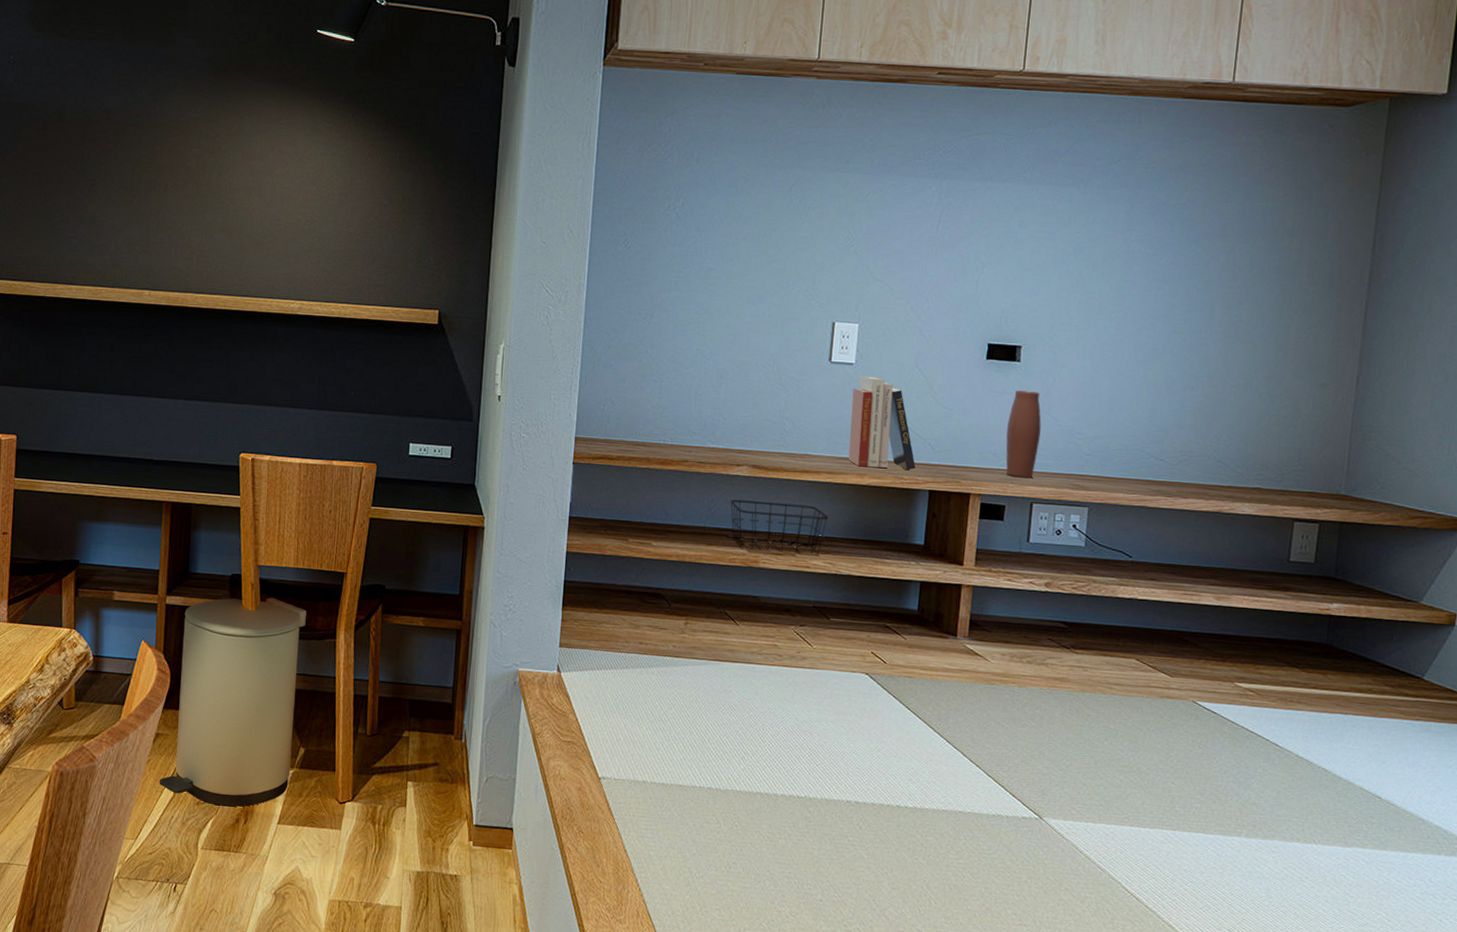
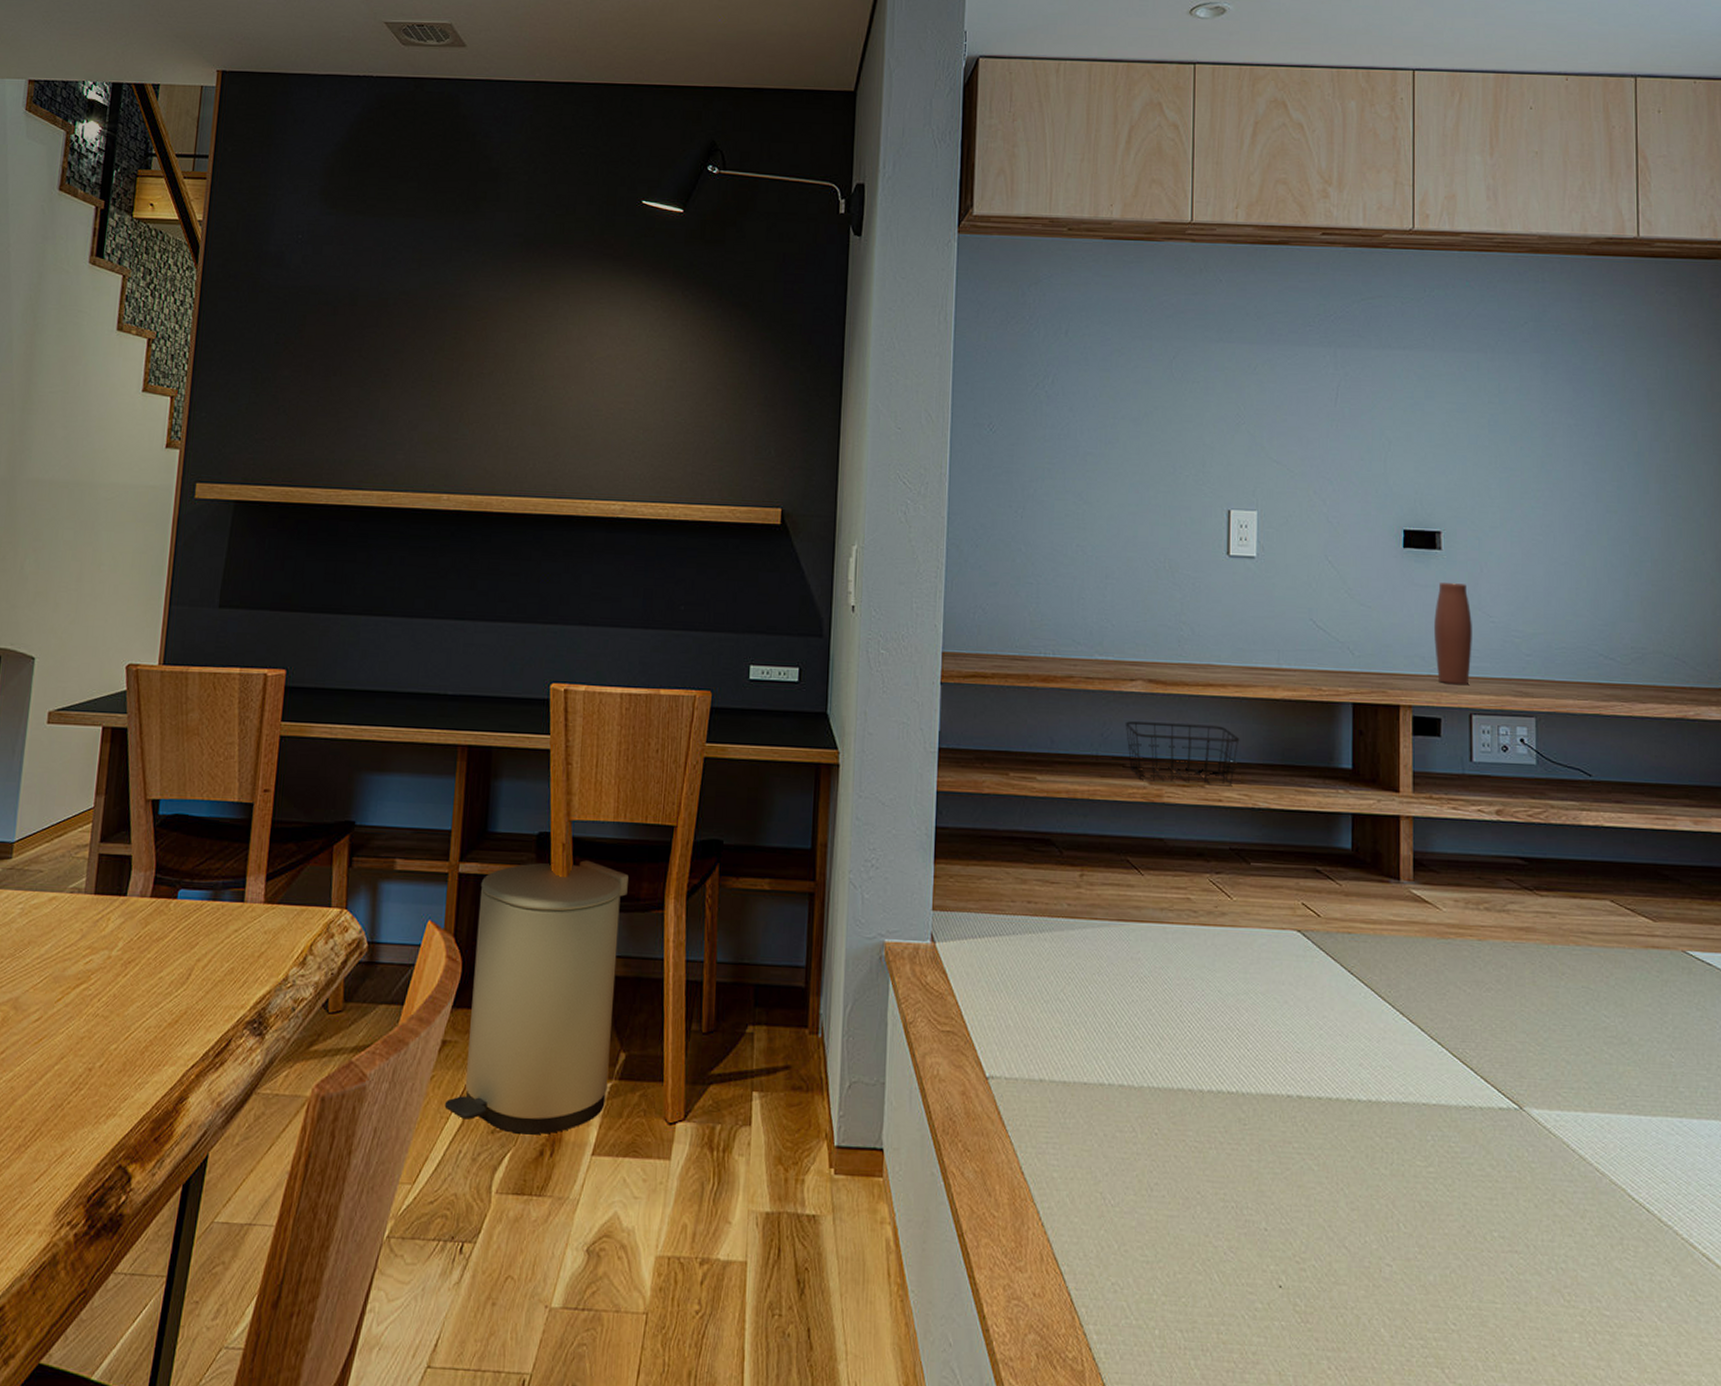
books: present [848,375,916,471] -> none [1256,570,1335,680]

